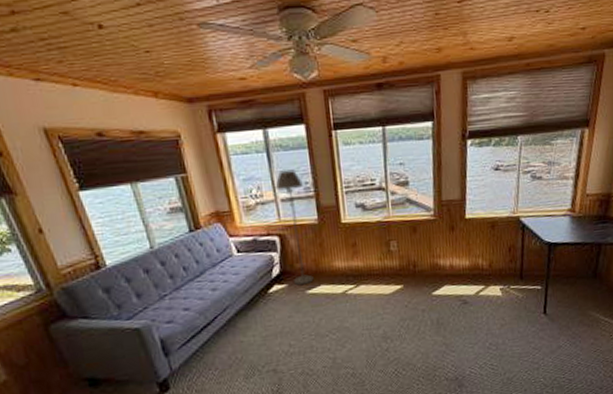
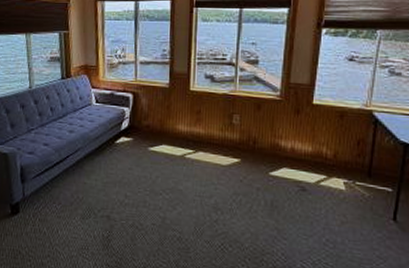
floor lamp: present [275,169,314,286] -> none [137,37,161,142]

